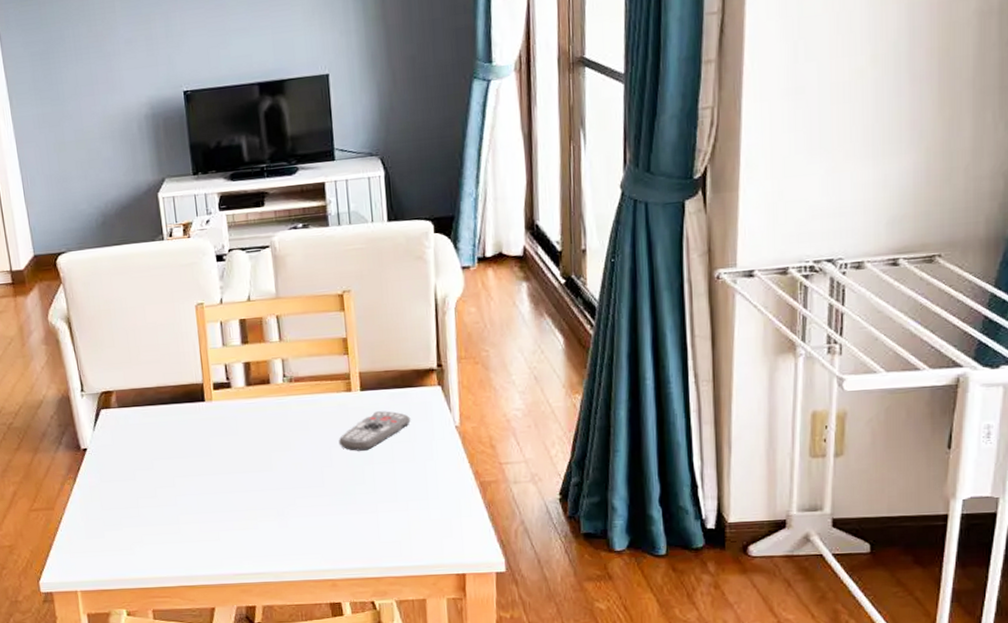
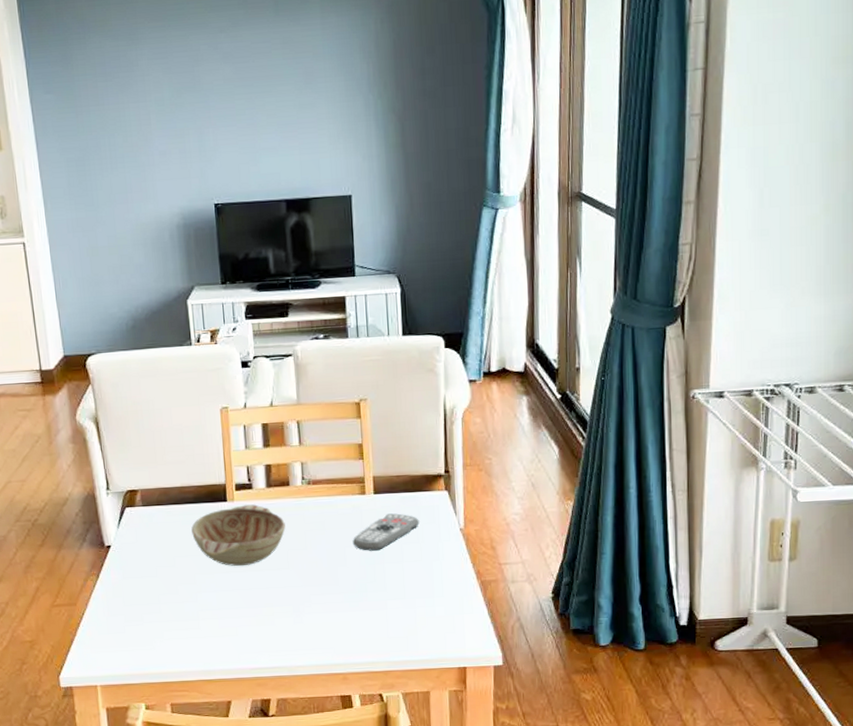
decorative bowl: none [169,404,267,468] -> present [191,504,286,566]

